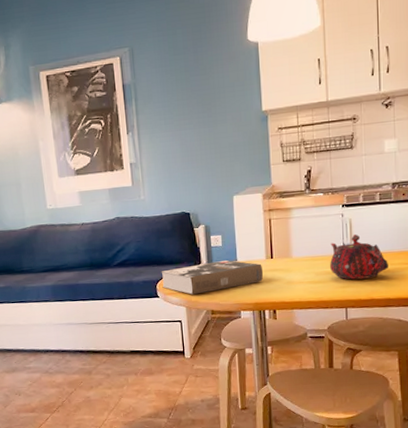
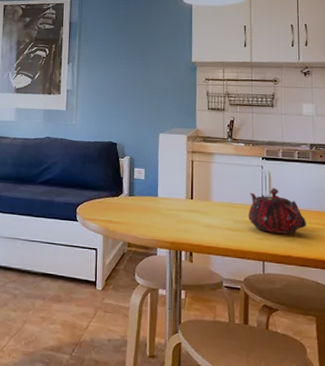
book: present [161,260,264,295] -> none [82,194,183,224]

